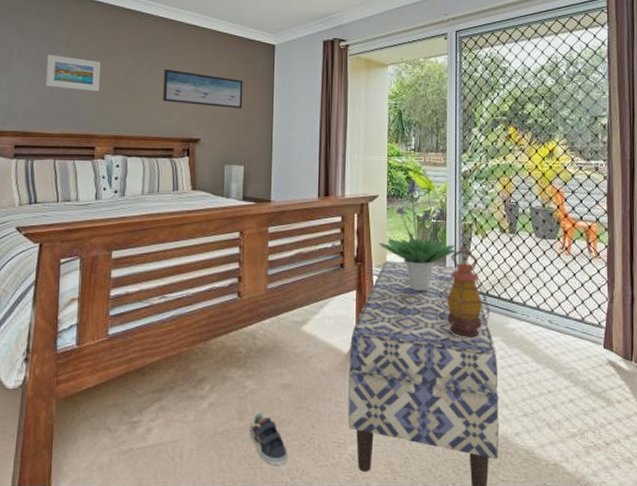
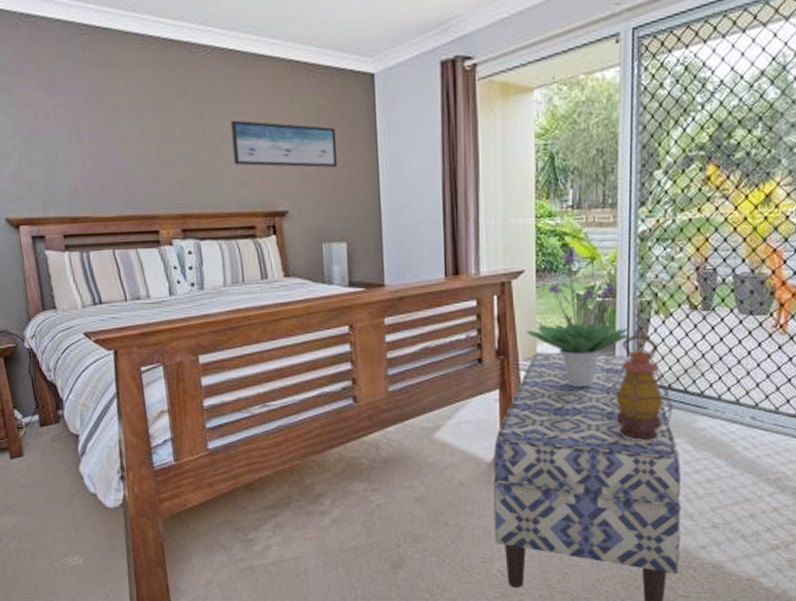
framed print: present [46,55,101,91] -> none [81,113,153,159]
sneaker: present [250,411,287,465] -> none [380,526,426,581]

